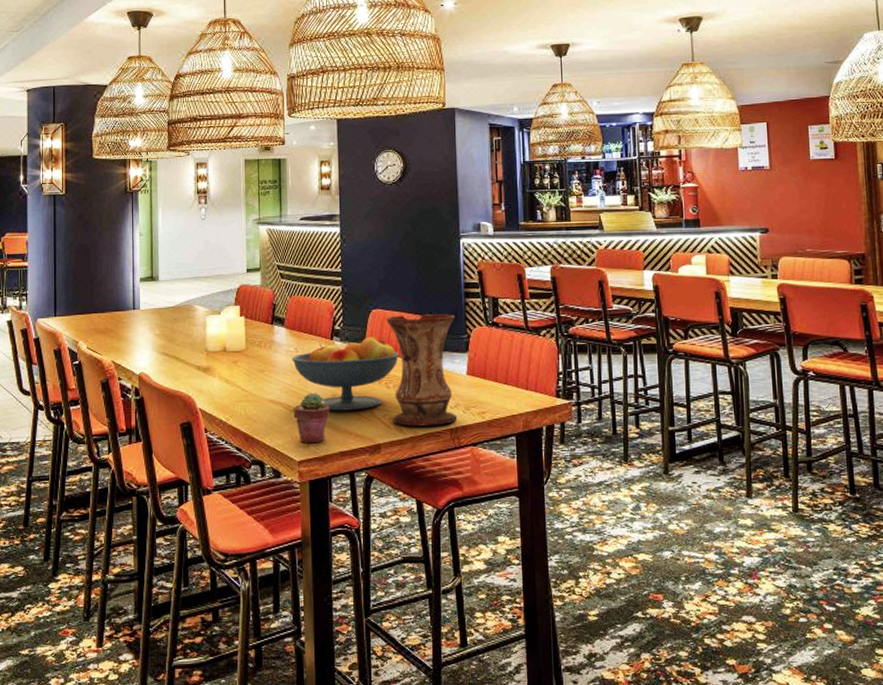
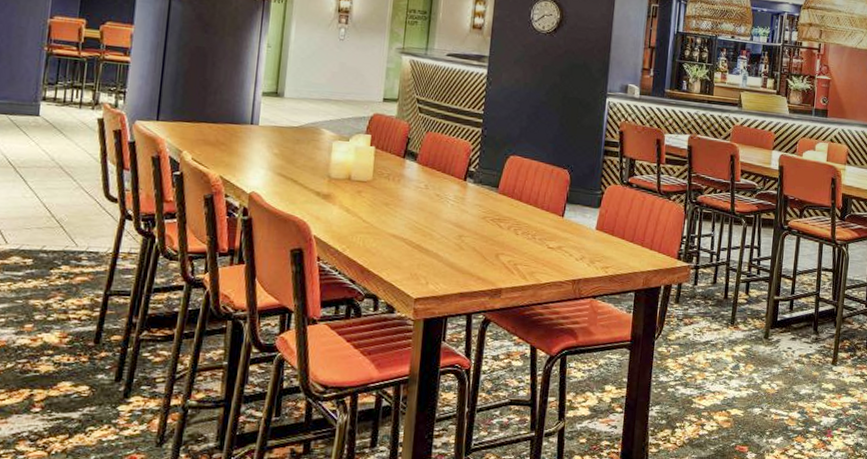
fruit bowl: present [292,336,400,411] -> none [421,182,533,253]
potted succulent: present [293,392,330,444] -> none [415,231,455,282]
vase: present [386,314,456,427] -> none [516,164,592,276]

